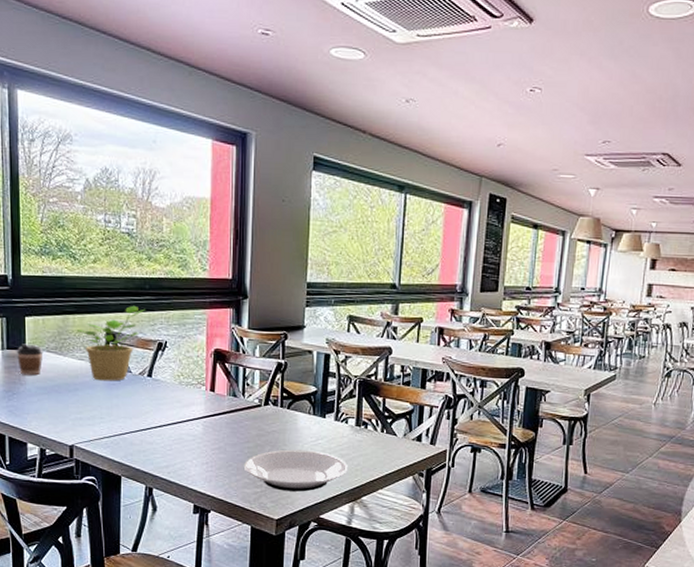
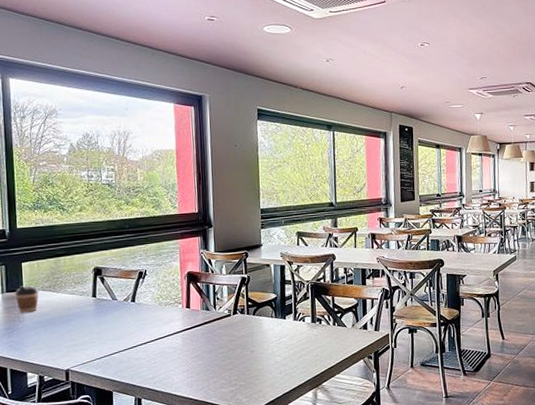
potted plant: present [77,305,146,381] -> none [68,243,127,310]
plate: present [244,449,348,492] -> none [220,348,308,387]

